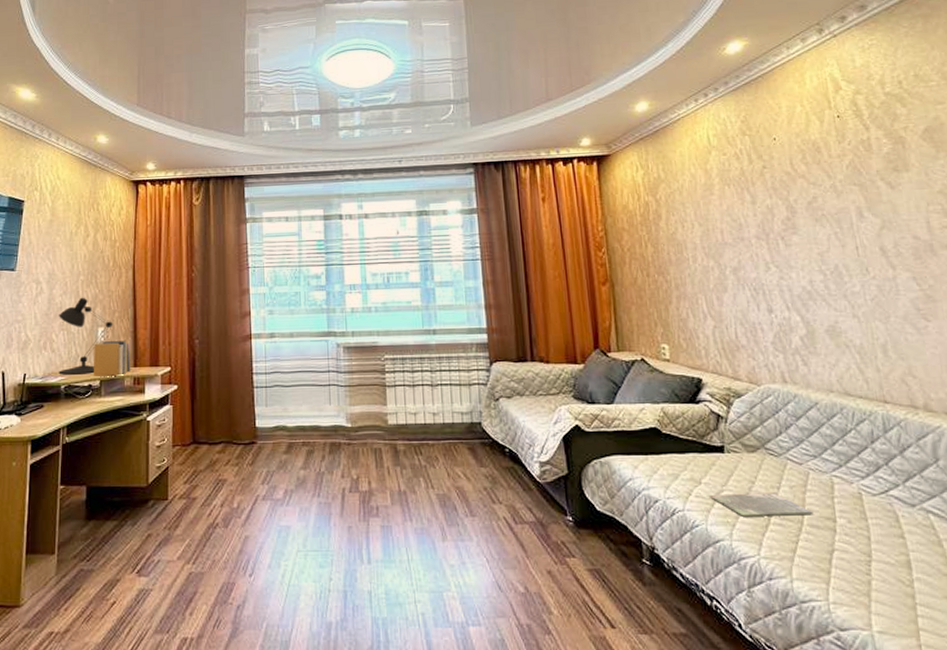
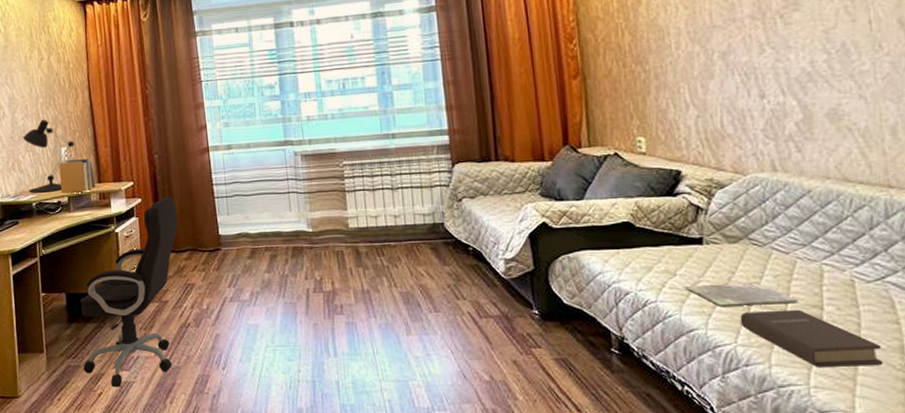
office chair: none [97,384,214,596] -> present [80,197,178,388]
book: none [761,521,894,582] -> present [740,309,884,367]

